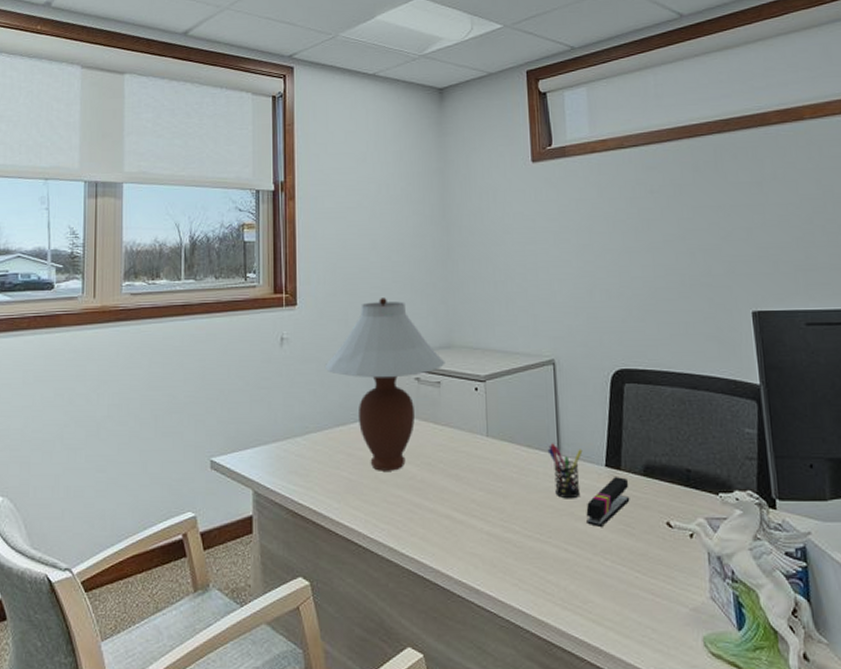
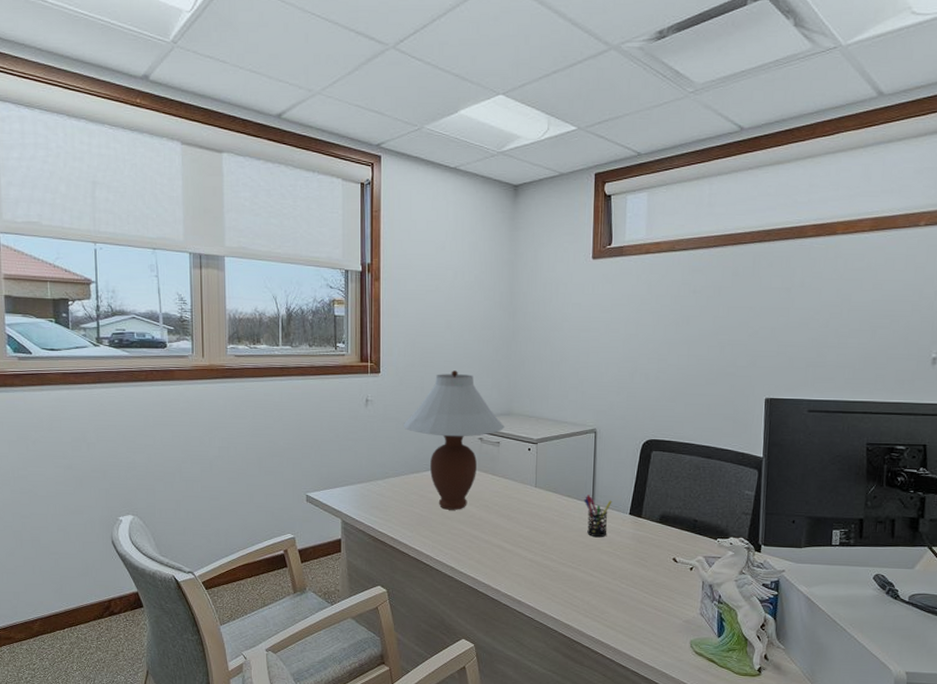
stapler: present [586,477,630,527] -> none [610,523,647,559]

